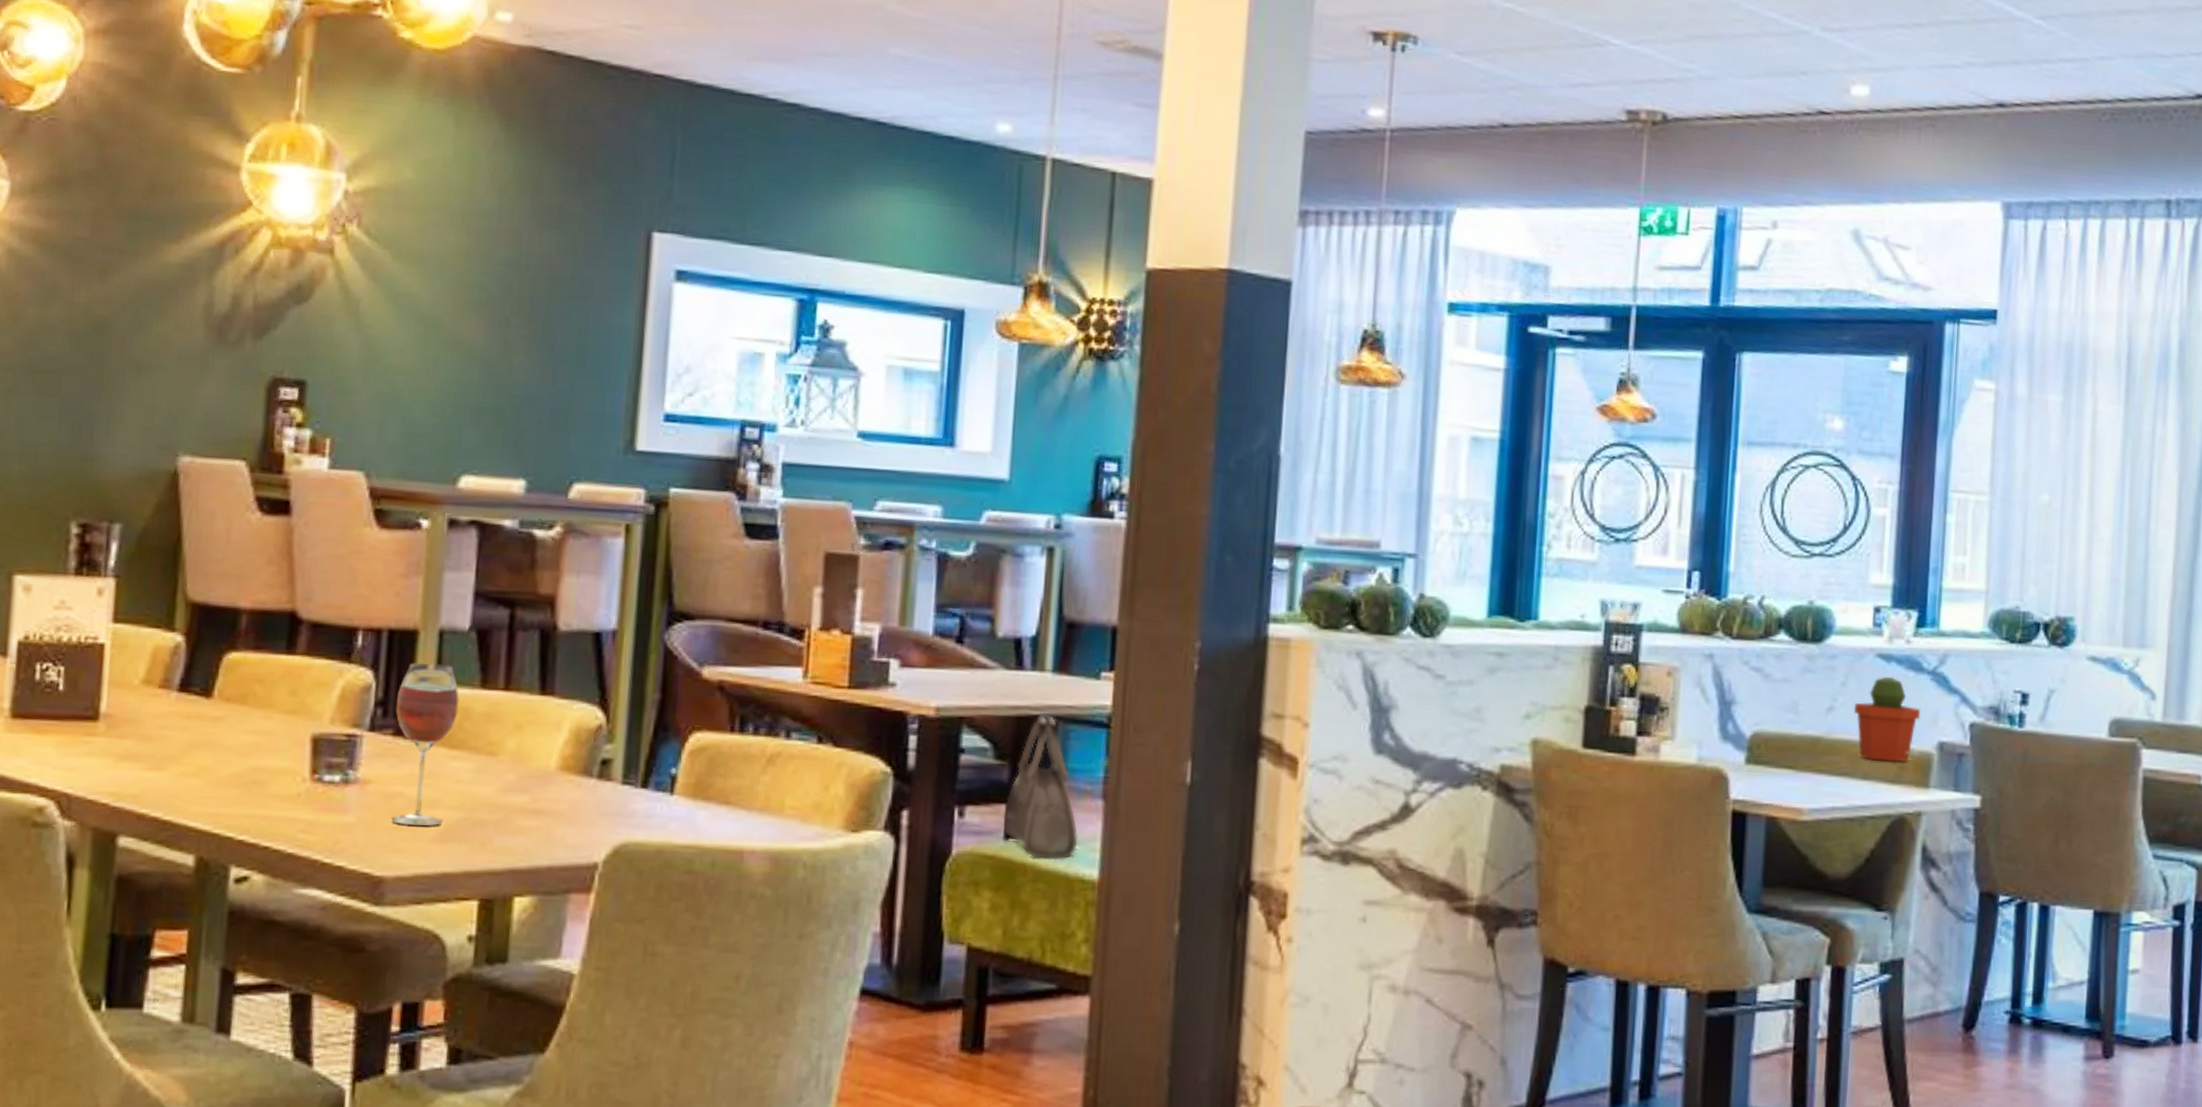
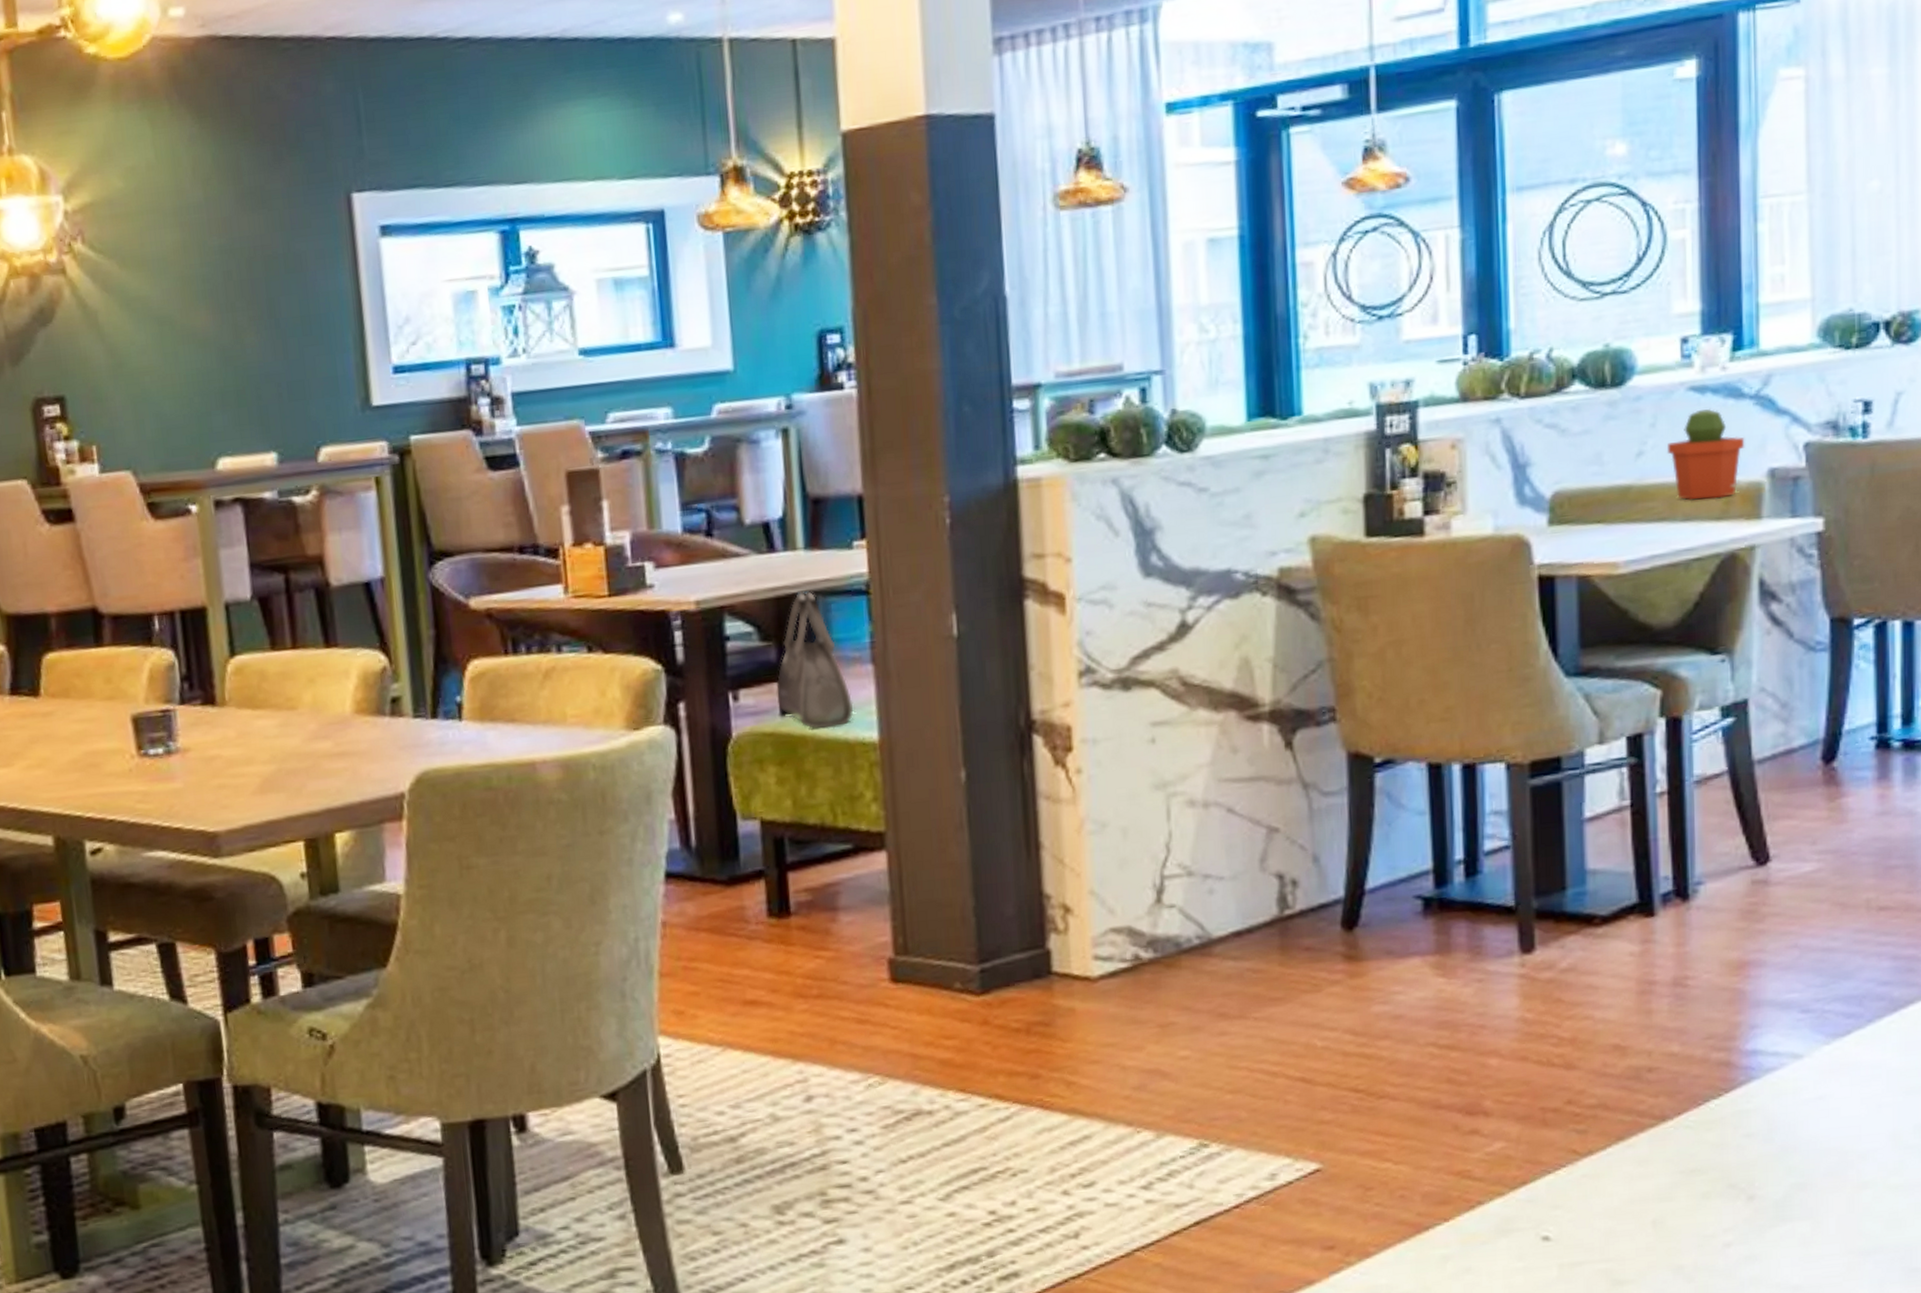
wineglass: present [390,663,460,826] -> none [199,634,260,784]

